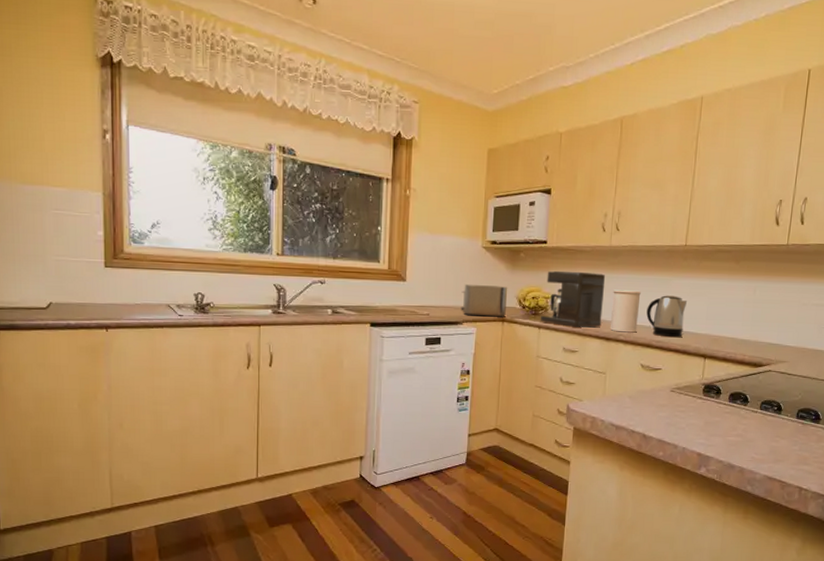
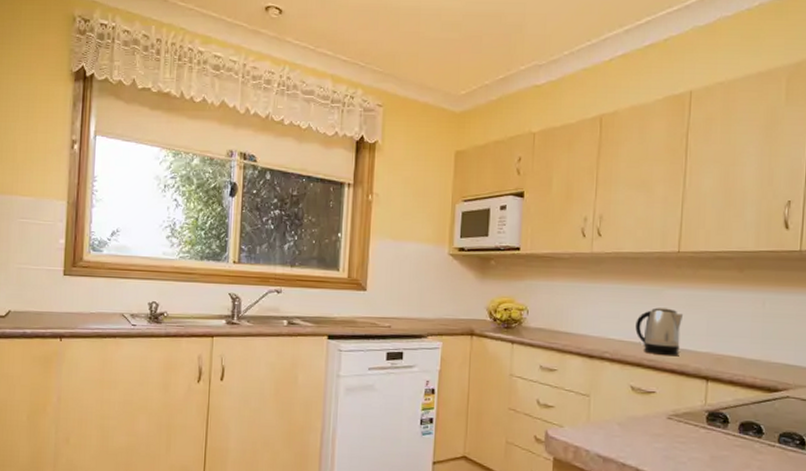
toaster: present [461,283,508,317] -> none [425,293,477,331]
coffee maker: present [540,270,606,328] -> none [513,279,587,343]
canister: present [610,289,641,333] -> none [594,301,628,350]

